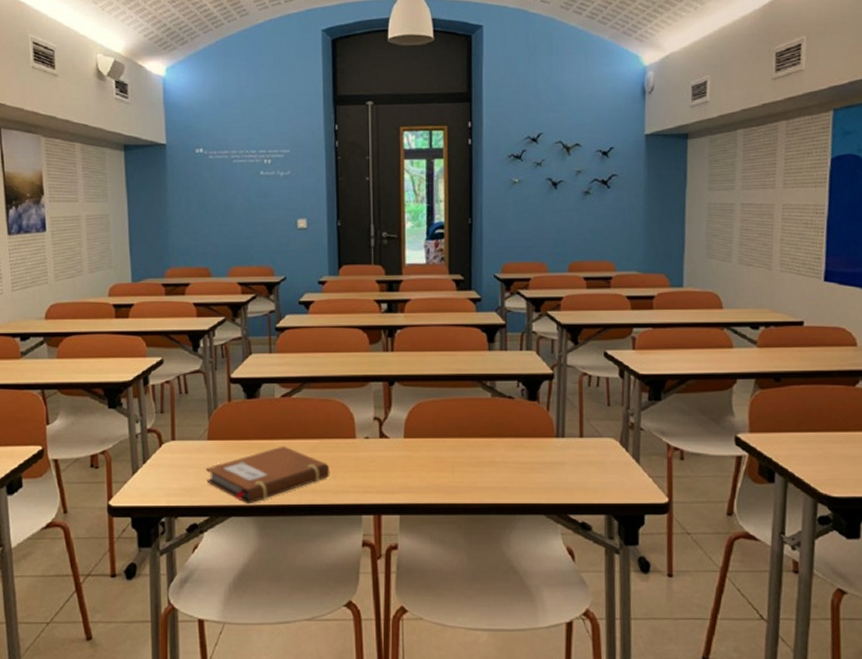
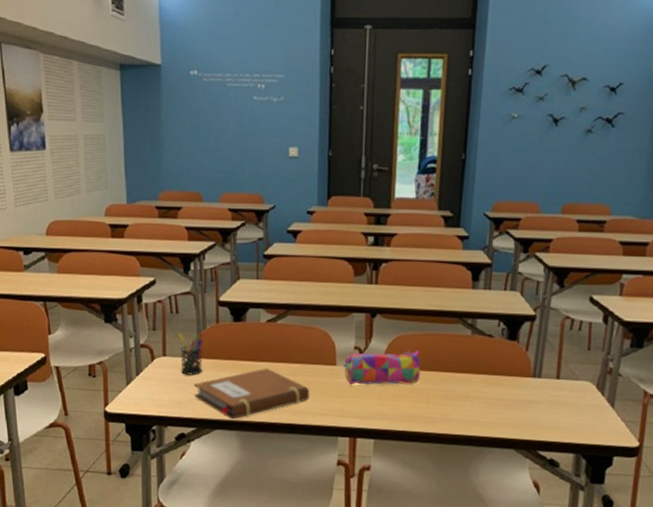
pen holder: none [188,412,215,460] -> present [179,332,204,377]
pencil case: none [365,417,444,457] -> present [345,350,421,385]

